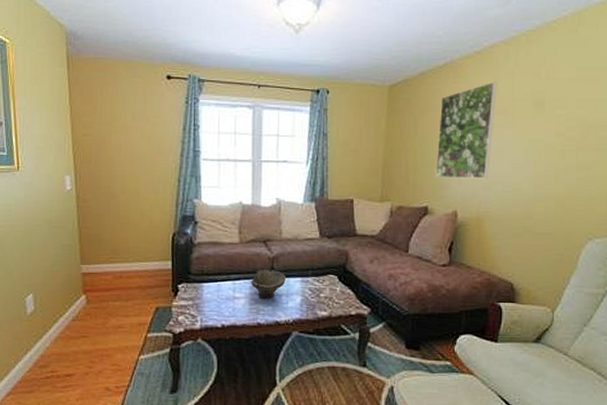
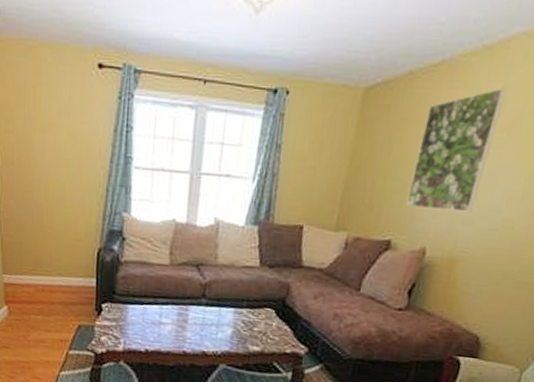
bowl: present [251,270,286,299] -> none [179,296,218,328]

